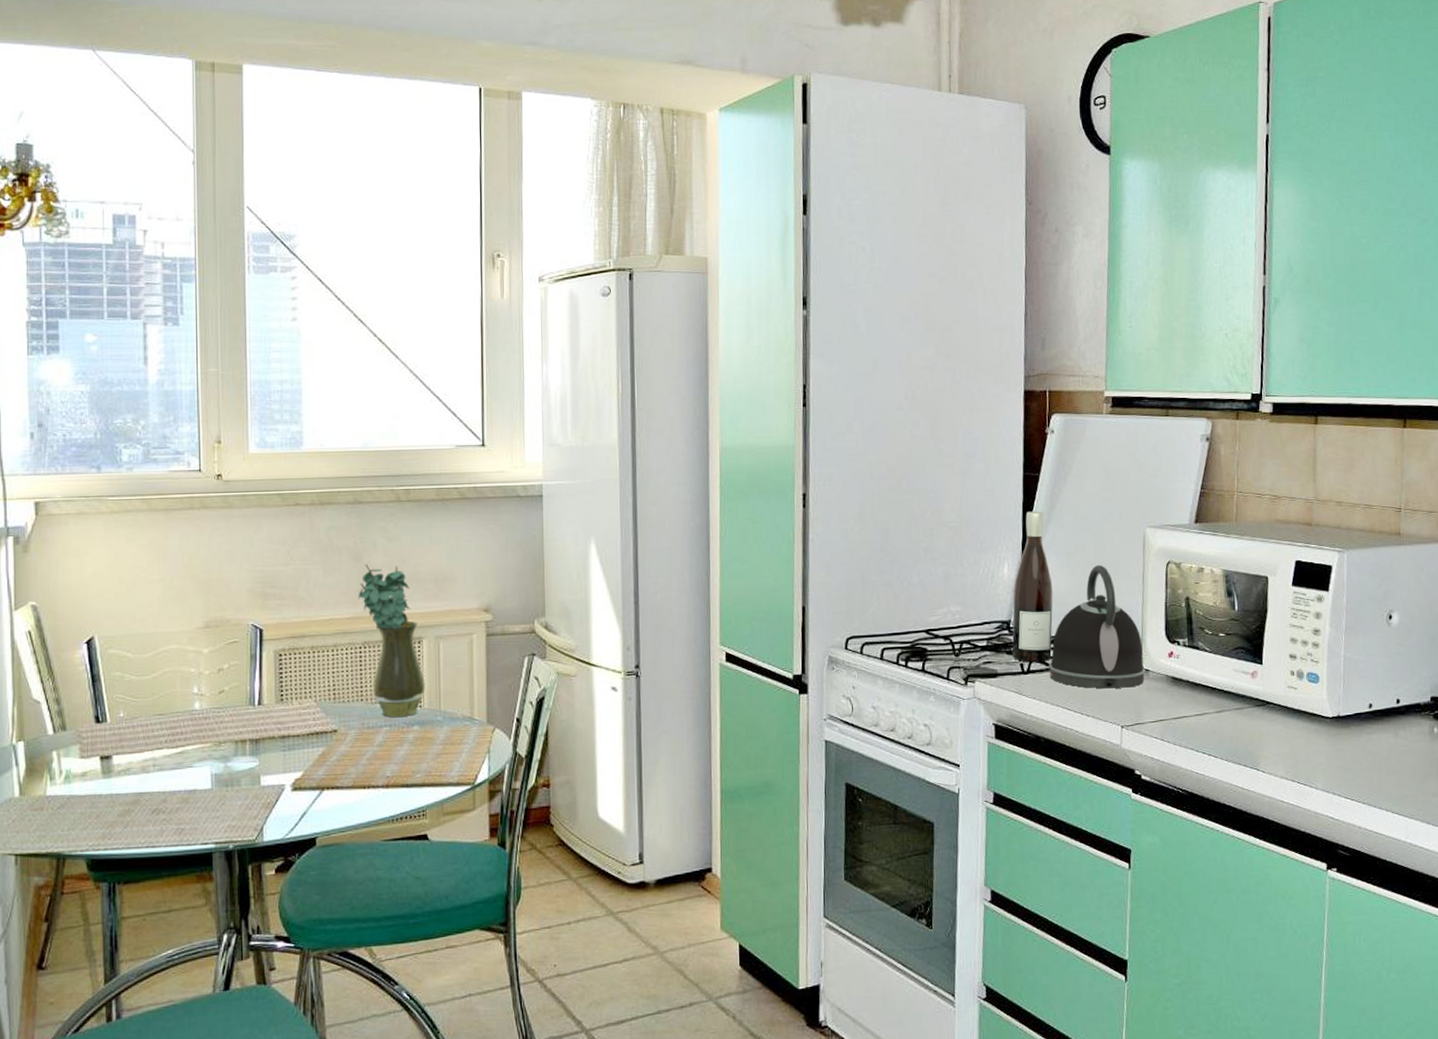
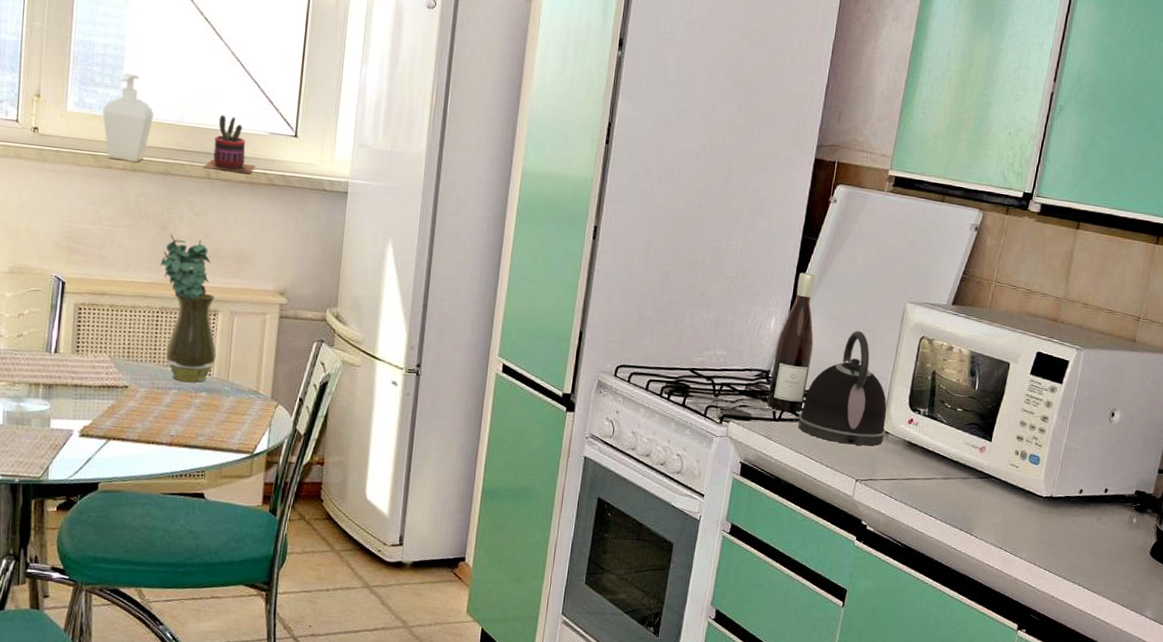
soap bottle: none [285,406,337,496] -> present [102,73,154,162]
potted cactus: none [392,434,446,492] -> present [203,115,256,175]

